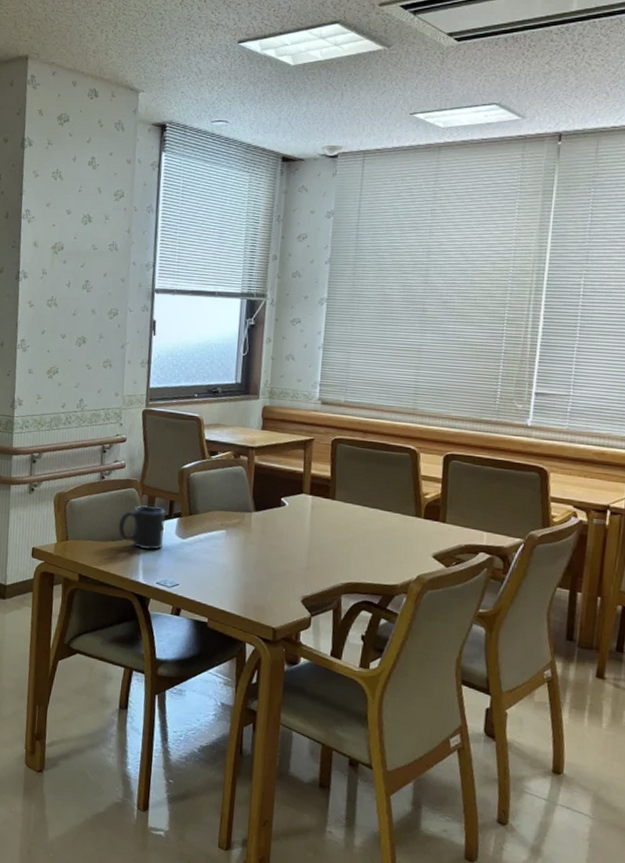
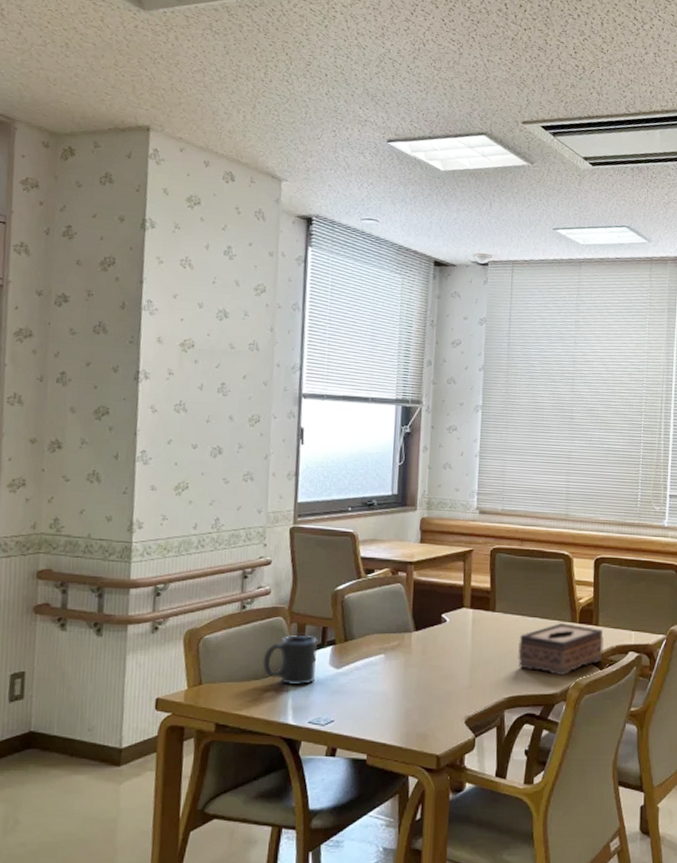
tissue box: none [357,516,451,569] -> present [518,623,604,676]

